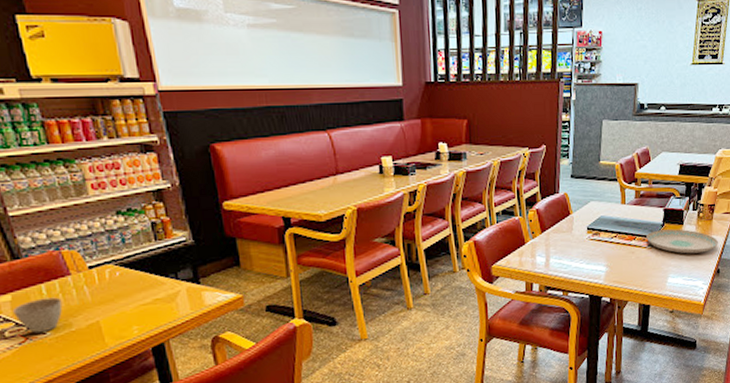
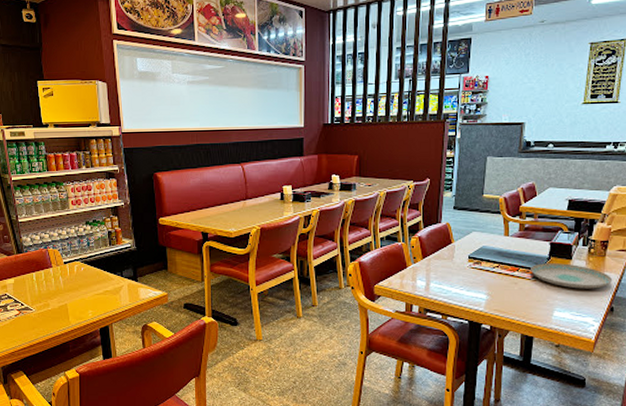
cup: present [13,297,63,334] -> none [14,283,45,309]

